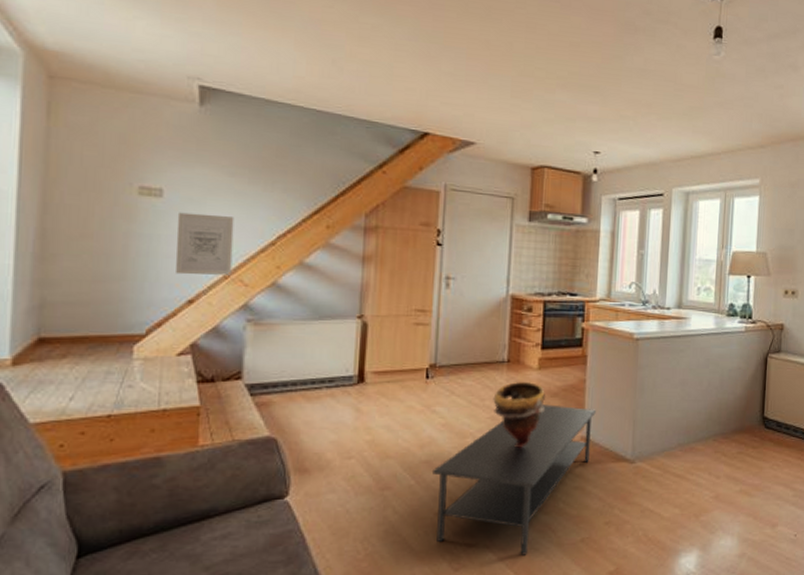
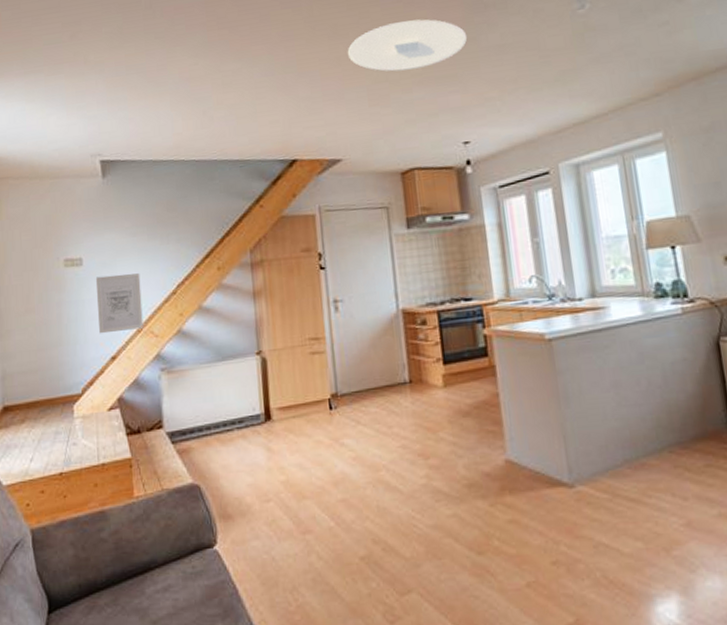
coffee table: present [433,404,596,555] -> none [351,425,520,605]
decorative bowl: present [493,381,545,448] -> none [401,402,458,478]
ceiling light: none [497,20,615,73] -> present [347,19,468,72]

